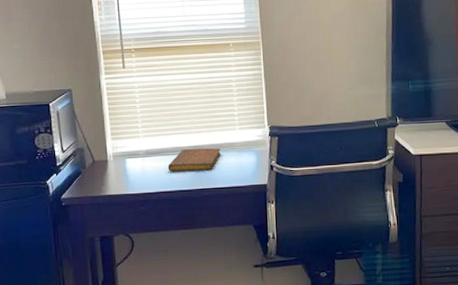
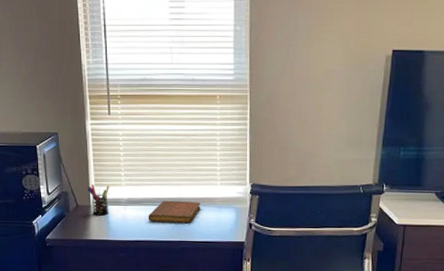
pen holder: none [104,138,128,170] -> present [88,184,110,216]

